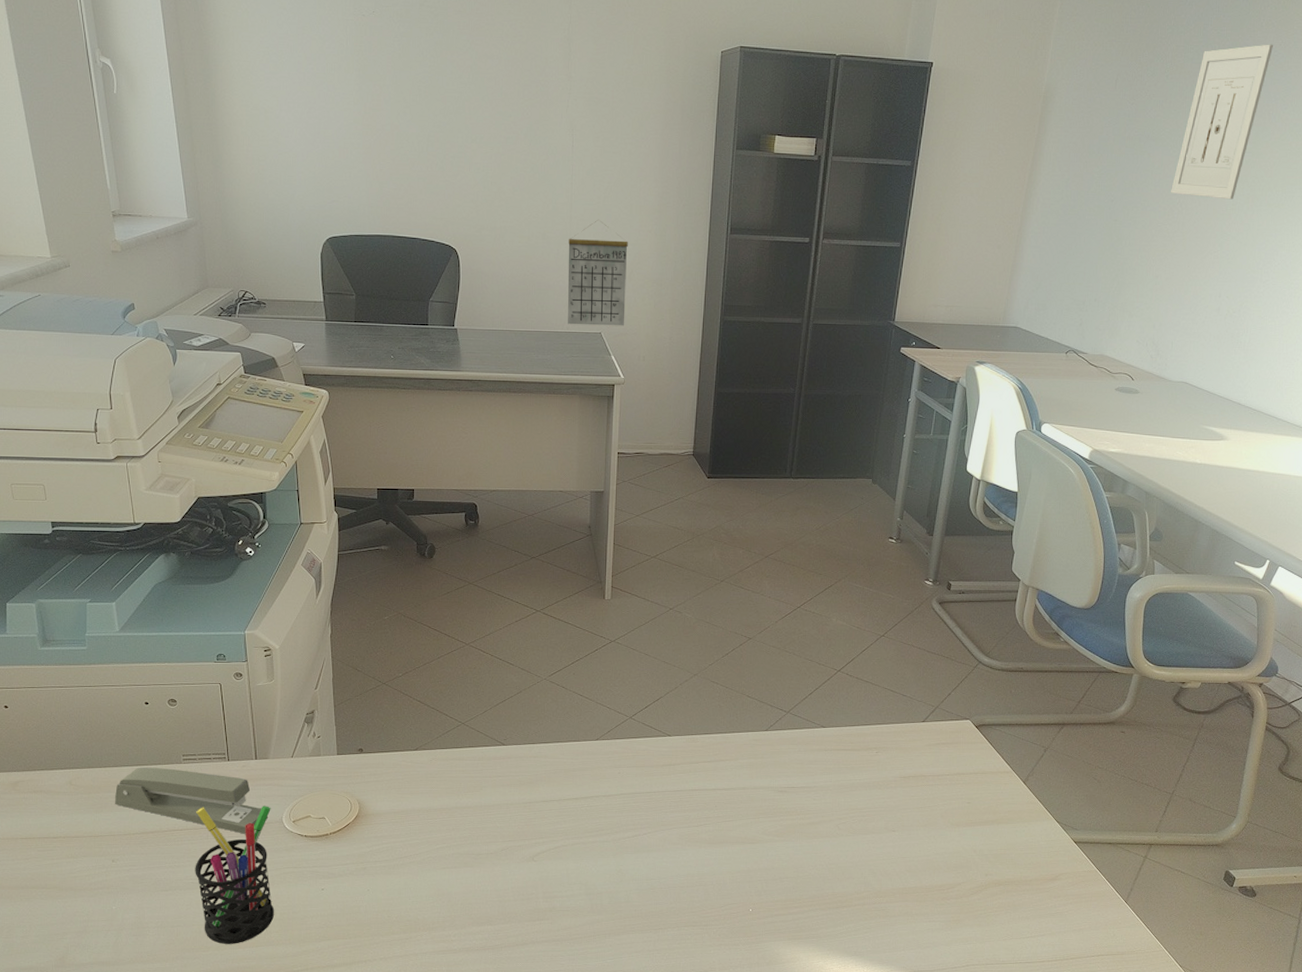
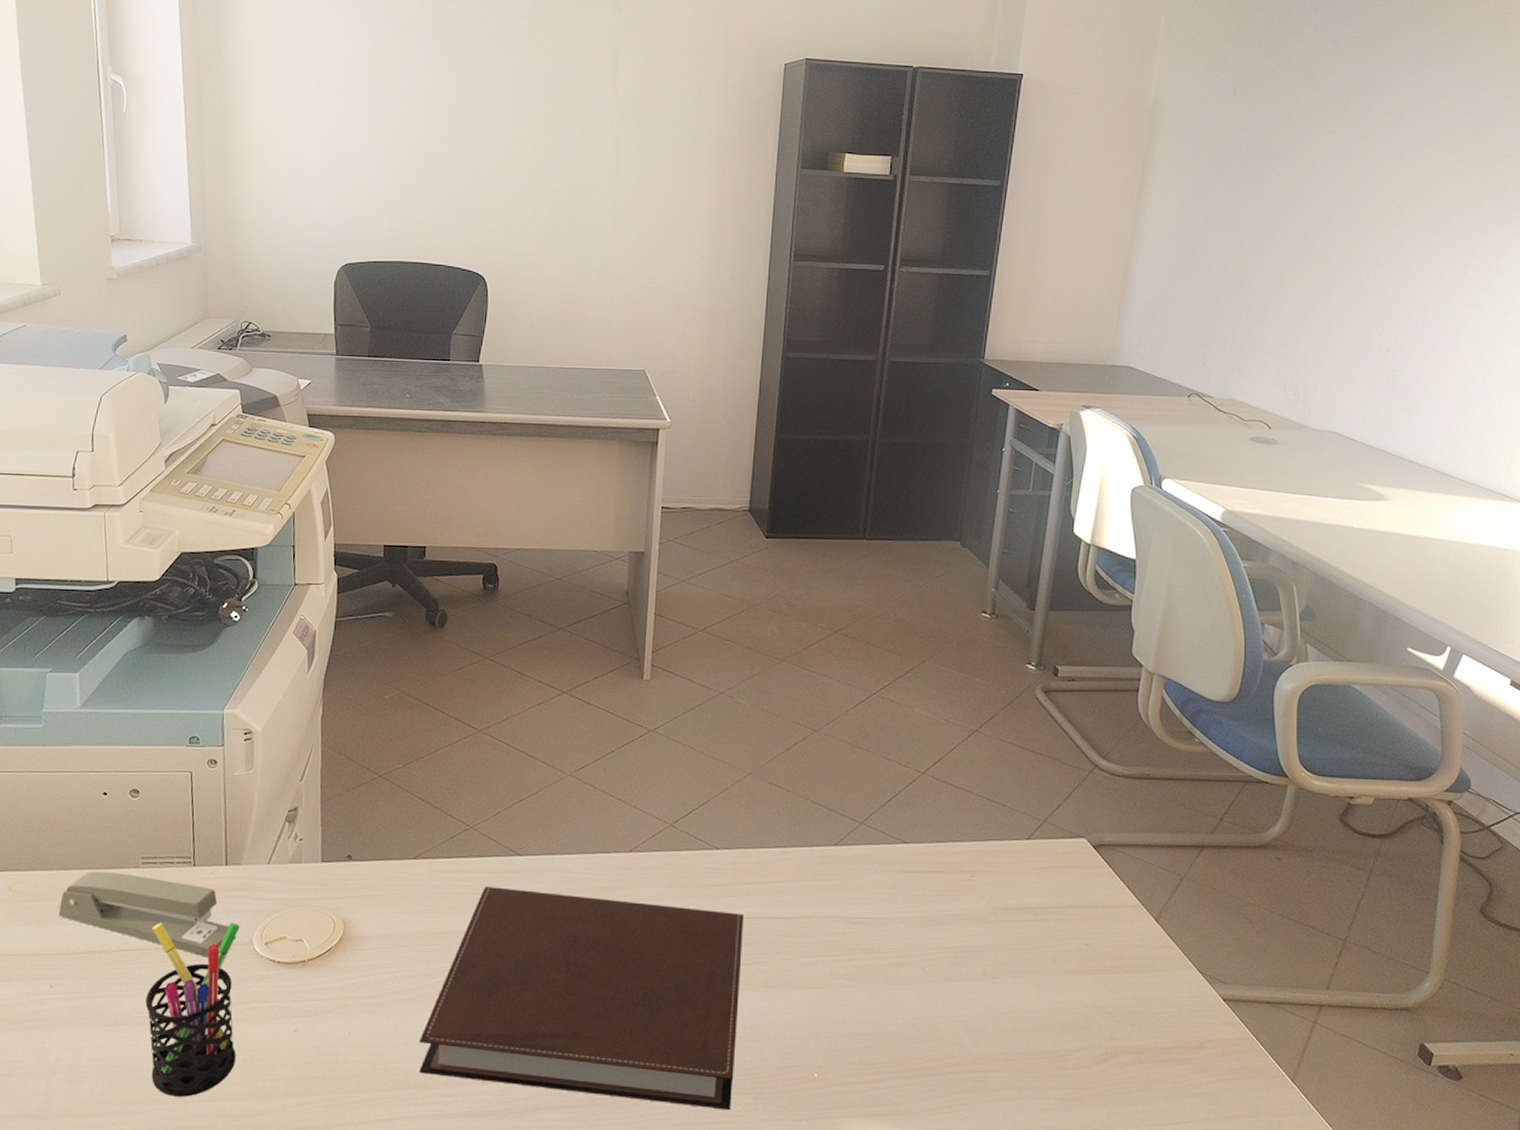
notebook: none [427,771,692,939] -> present [419,886,745,1111]
calendar: present [567,220,628,326] -> none [607,245,678,363]
wall art: present [1171,44,1273,200] -> none [1304,51,1415,223]

